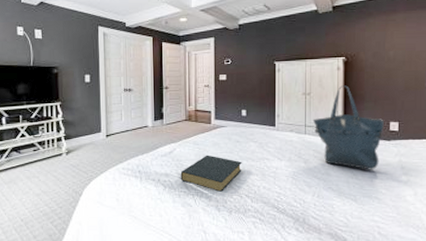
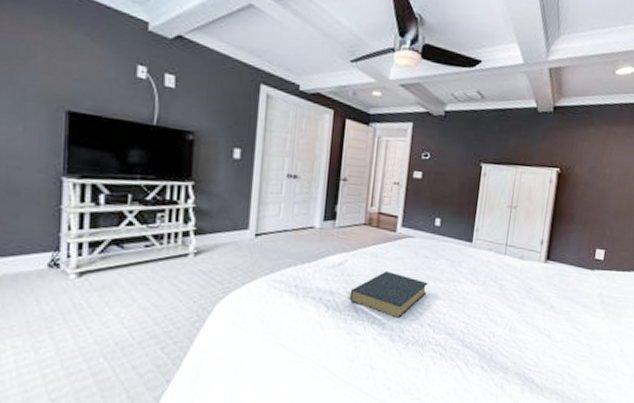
tote bag: present [312,85,384,170] -> none [515,201,590,303]

